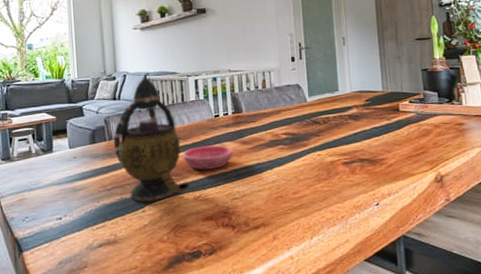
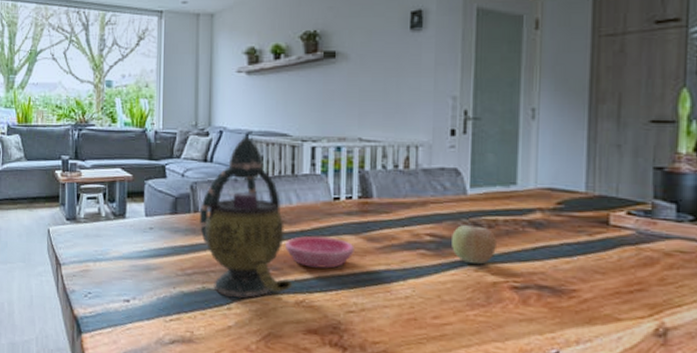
fruit: none [300,119,330,151] -> present [452,219,496,265]

